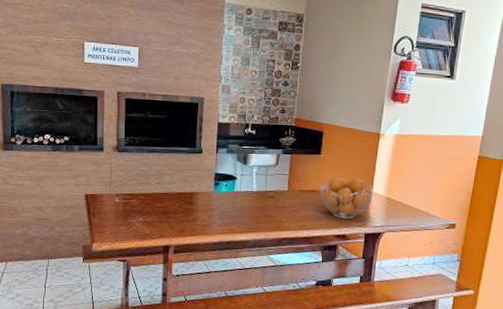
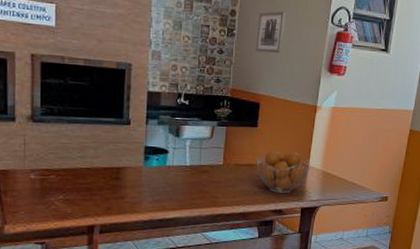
wall art: none [319,43,349,84] -> present [255,11,286,54]

